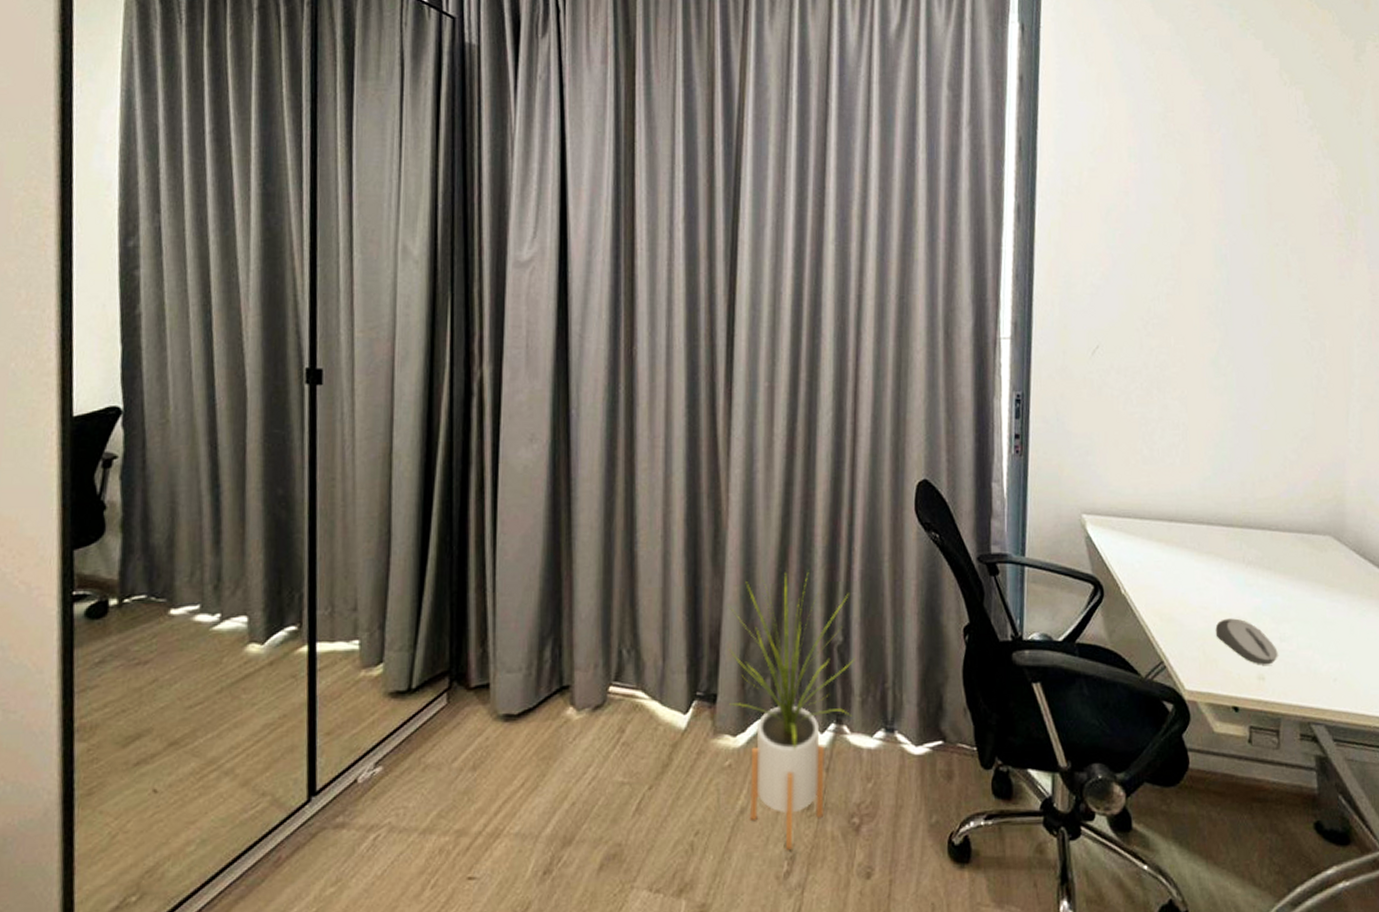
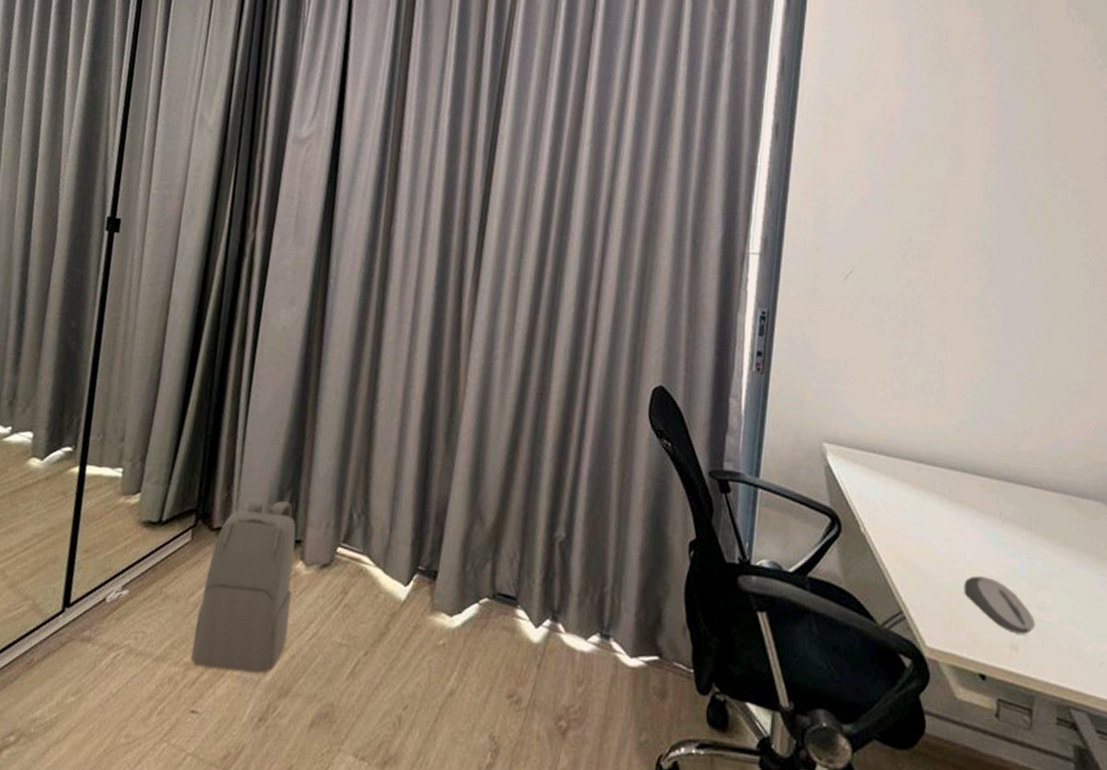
backpack: none [461,648,565,832] -> present [190,498,296,674]
house plant: present [728,572,855,851] -> none [449,460,576,743]

